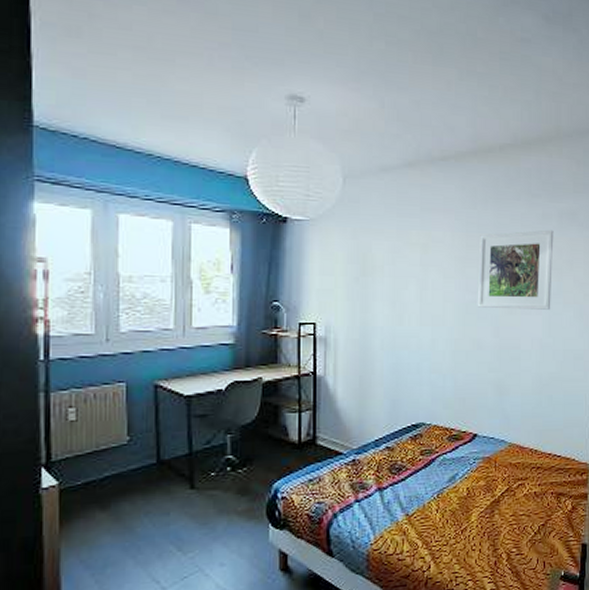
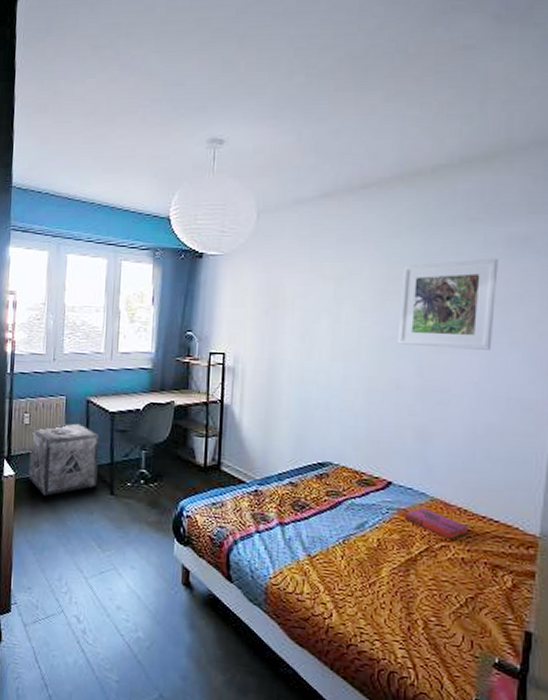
storage crate: none [77,413,173,503] -> present [28,423,100,496]
hardback book: none [488,453,540,478] -> present [404,507,470,540]

